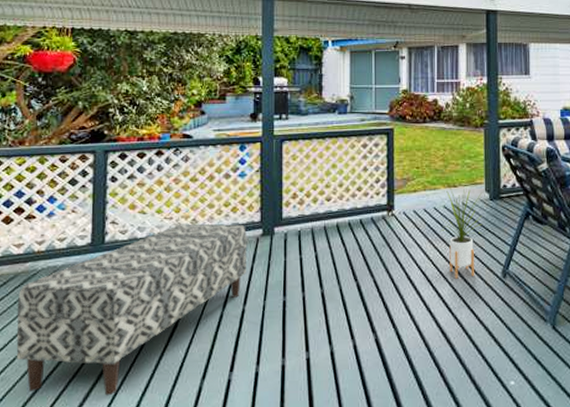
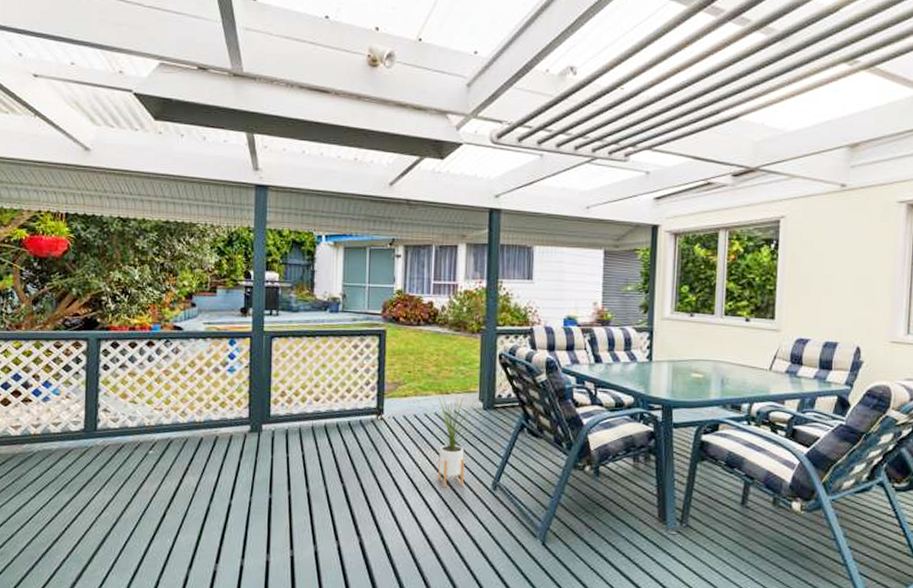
bench: present [16,223,246,396] -> none [14,415,234,577]

